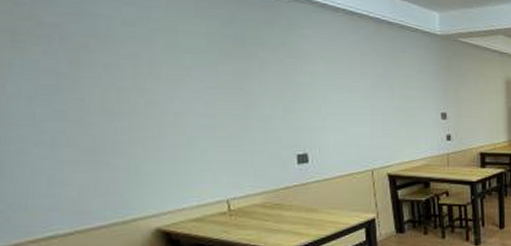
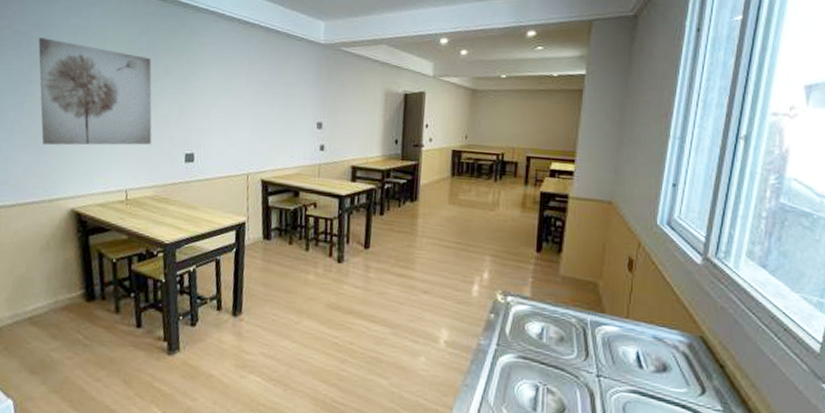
wall art: none [78,30,254,159] -> present [38,37,152,146]

